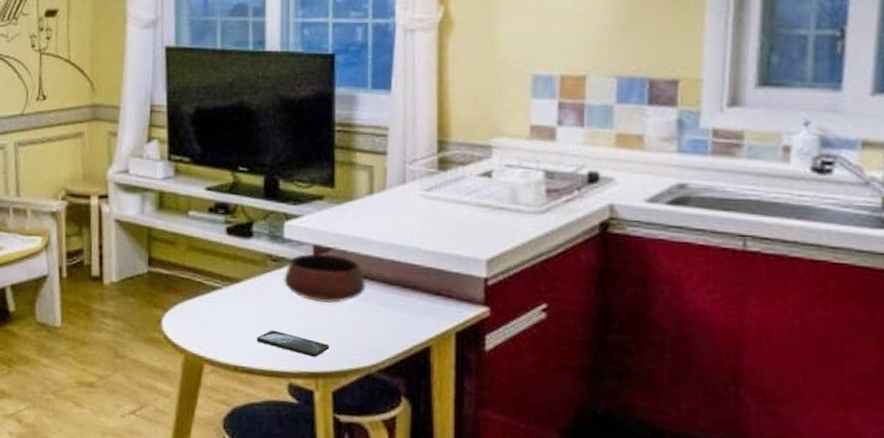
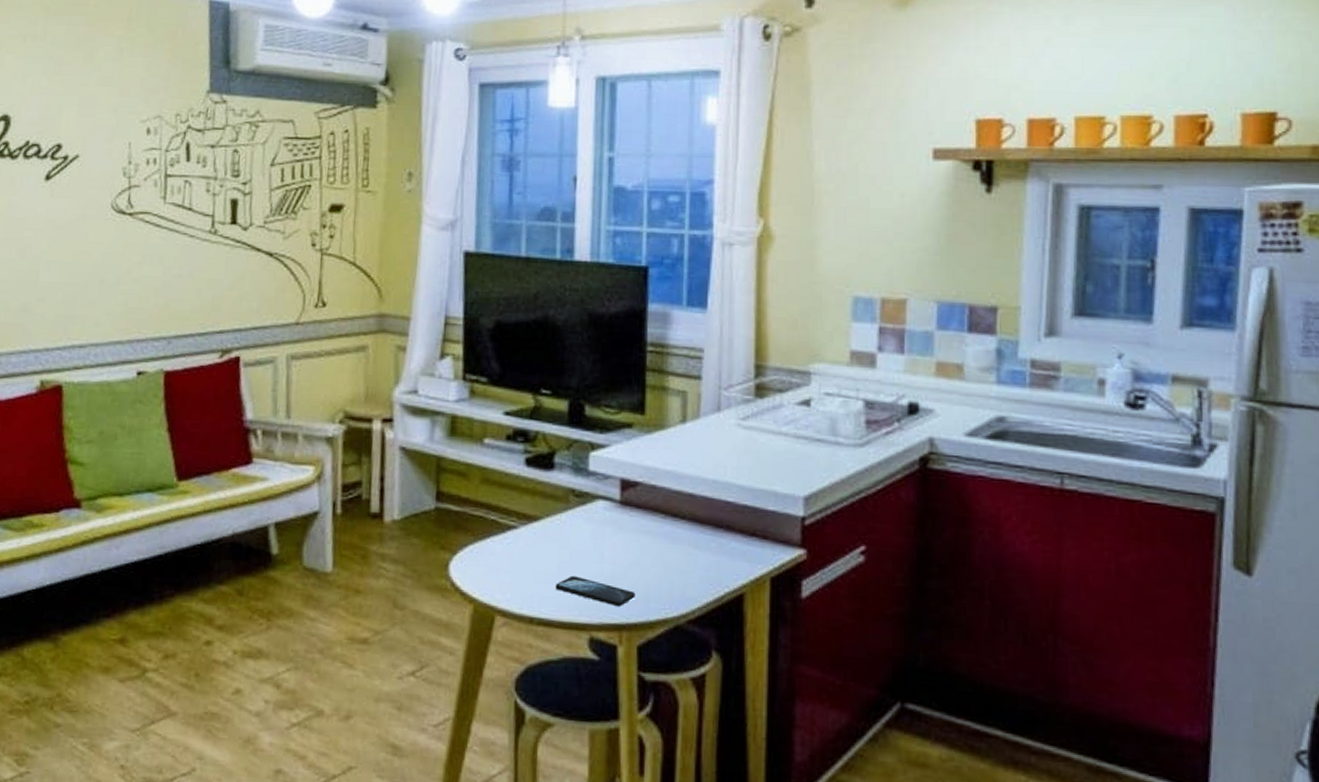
bowl: present [284,253,366,304] -> none [587,487,676,546]

